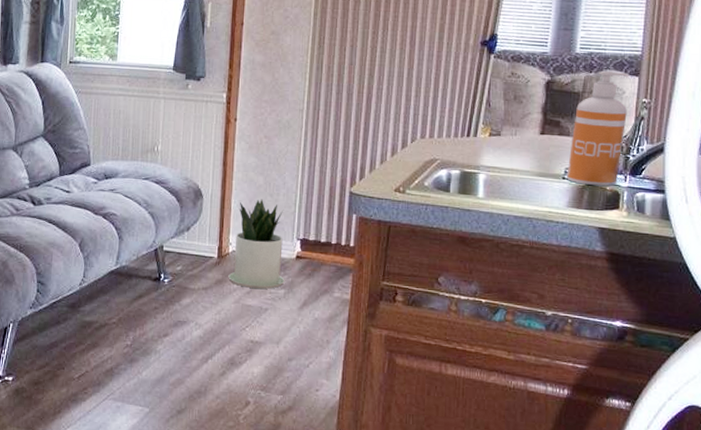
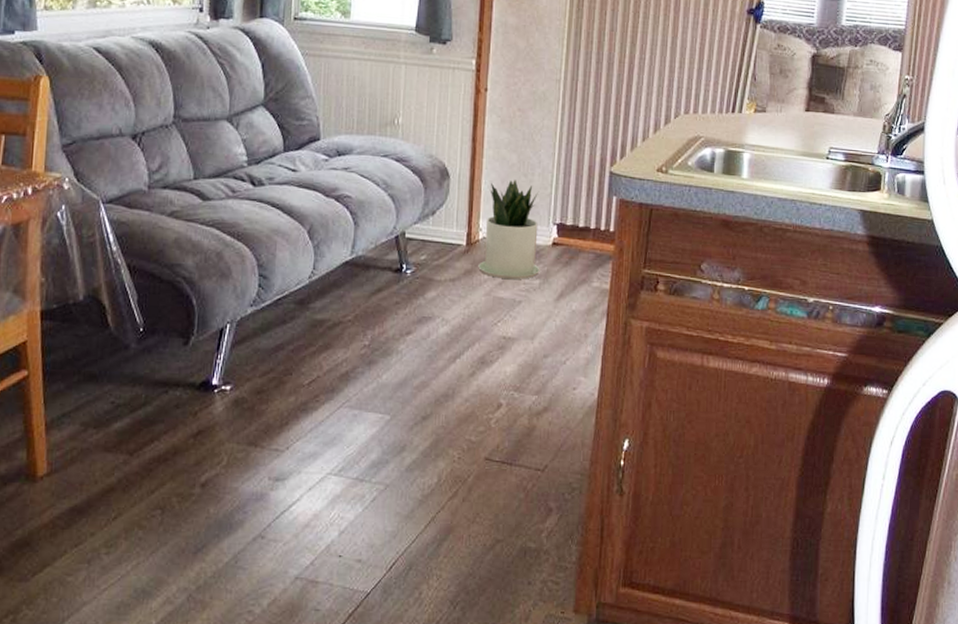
soap dispenser: present [567,70,630,187] -> none [830,44,893,167]

